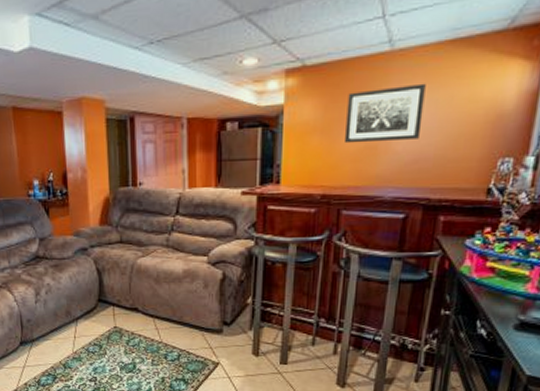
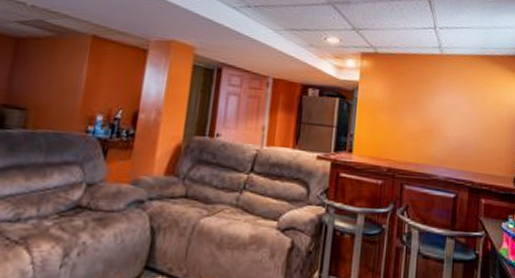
wall art: present [343,83,426,144] -> none [406,81,466,129]

